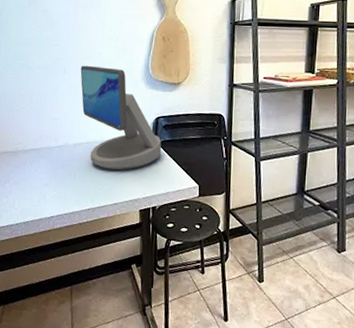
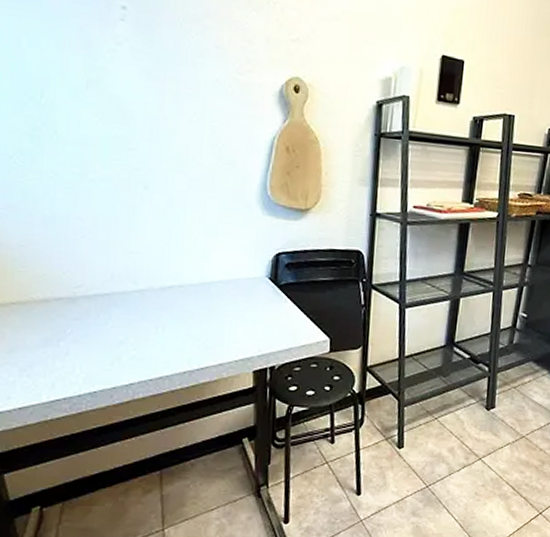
computer monitor: present [80,65,162,171] -> none [169,179,283,322]

